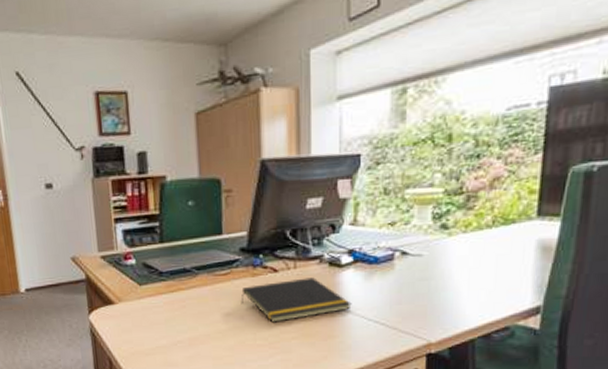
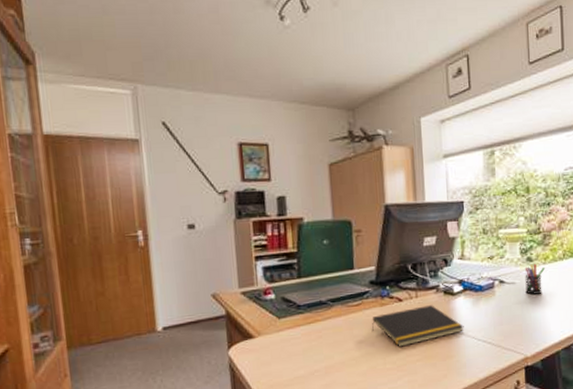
pen holder: none [435,231,465,270] -> present [524,263,545,295]

